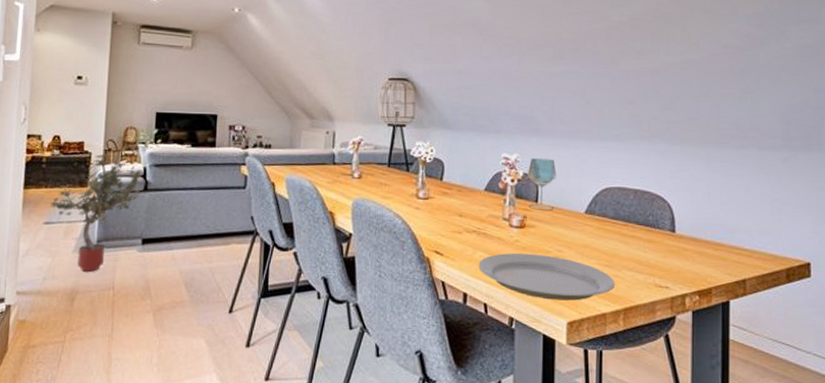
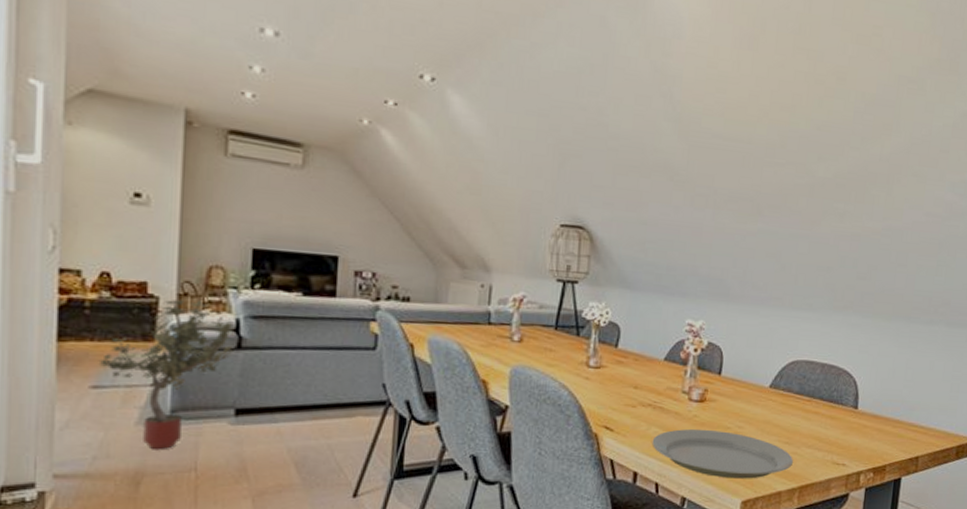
wine glass: present [528,157,557,211] -> none [712,325,744,384]

